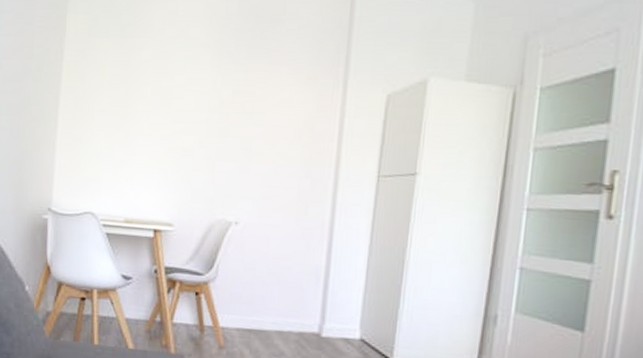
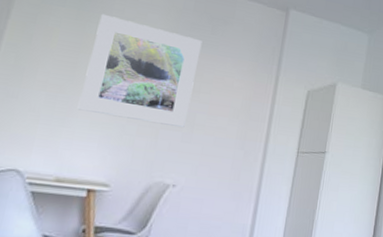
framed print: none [134,37,251,158] -> present [77,13,203,128]

